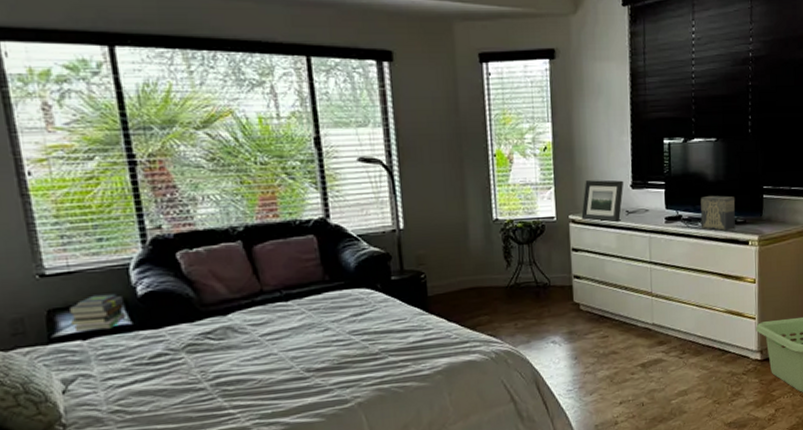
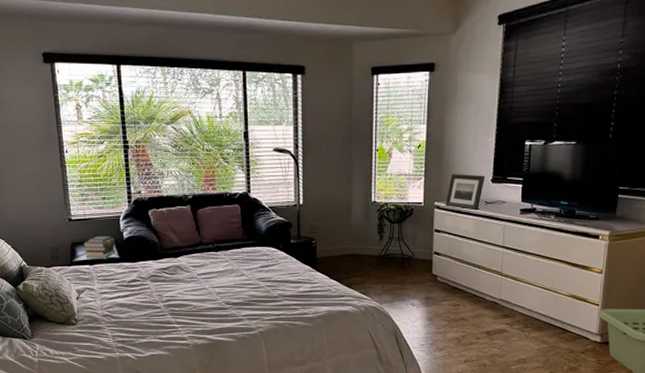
decorative box: present [700,195,736,231] -> none [553,192,590,224]

